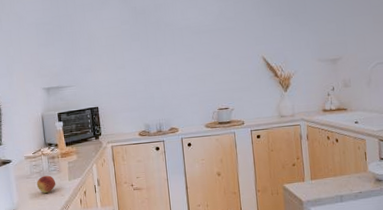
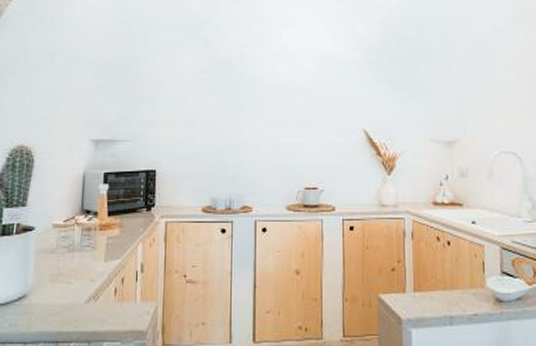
fruit: present [36,175,56,194] -> none [61,252,88,276]

